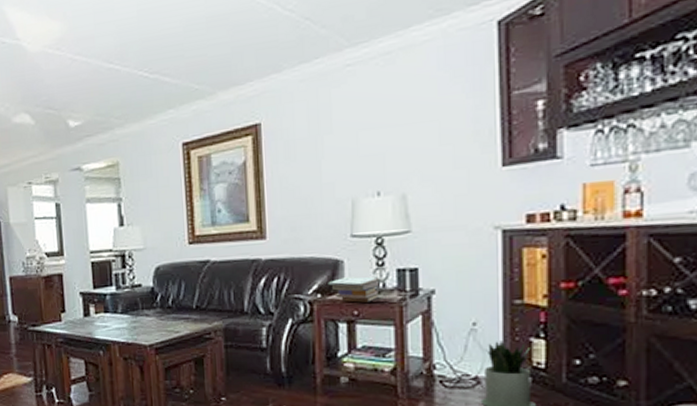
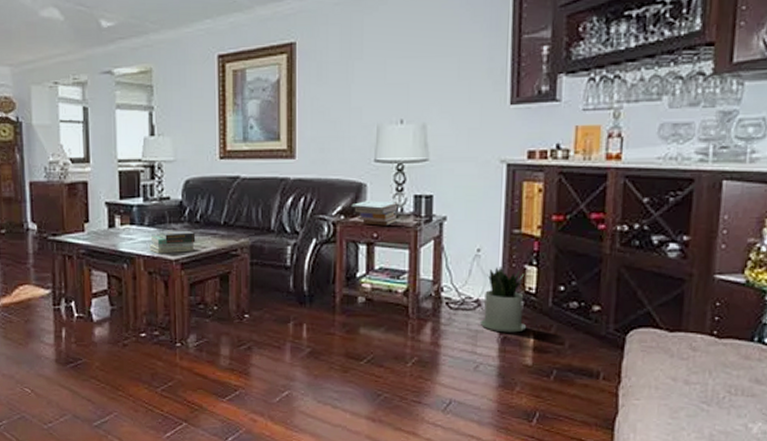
books: none [123,315,169,340] -> present [149,230,196,254]

